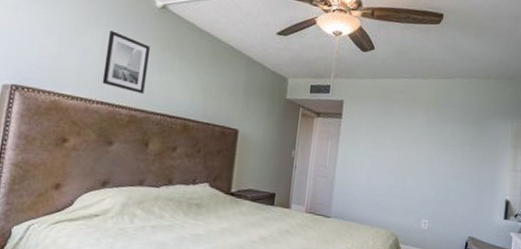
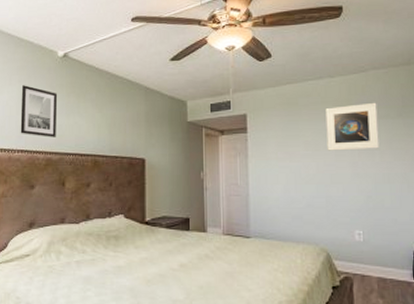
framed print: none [410,106,458,150] -> present [325,102,380,151]

